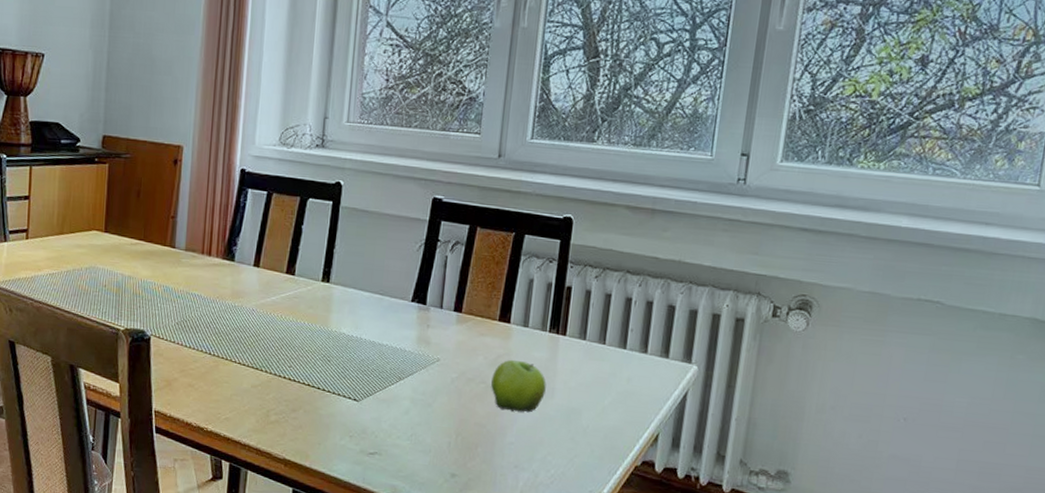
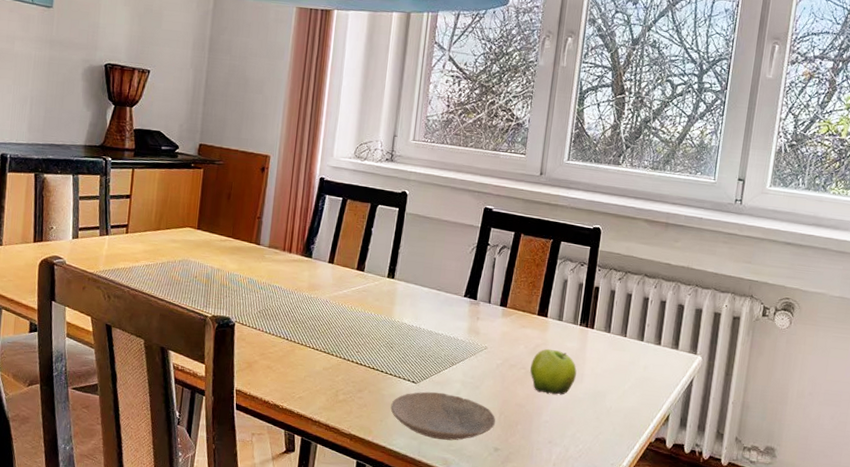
plate: none [329,410,452,466] -> present [390,391,496,441]

